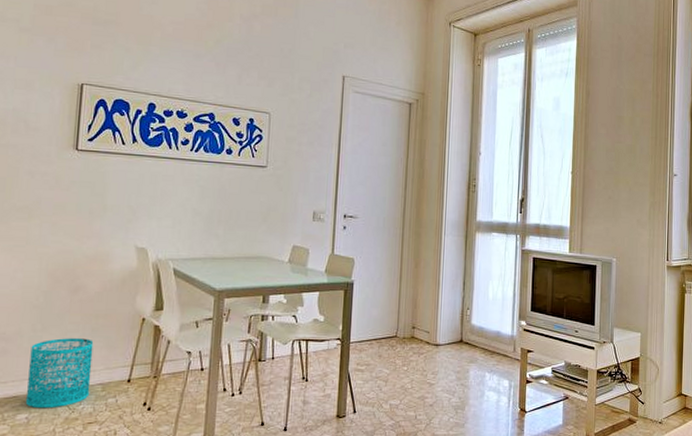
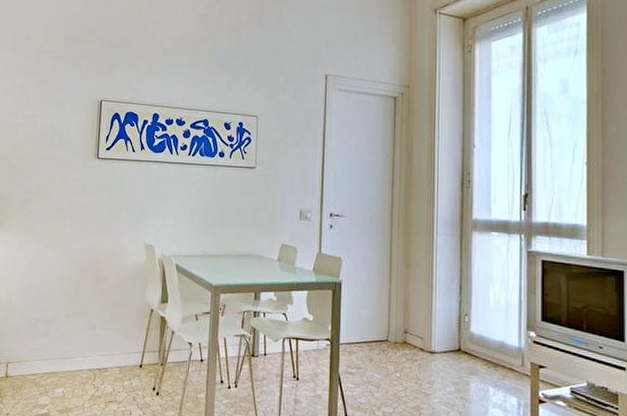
wastebasket: present [25,338,94,409] -> none [61,324,113,385]

